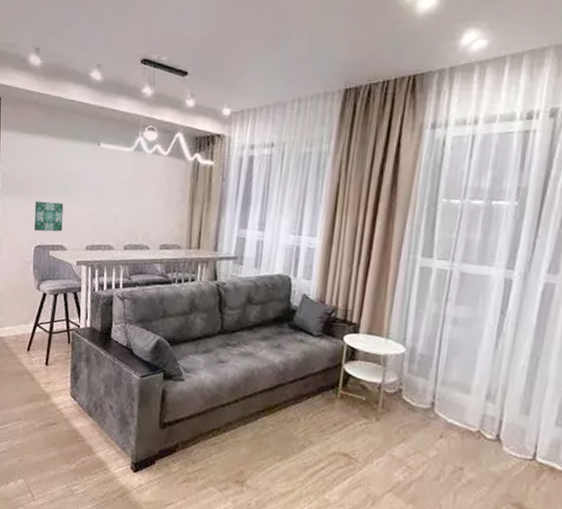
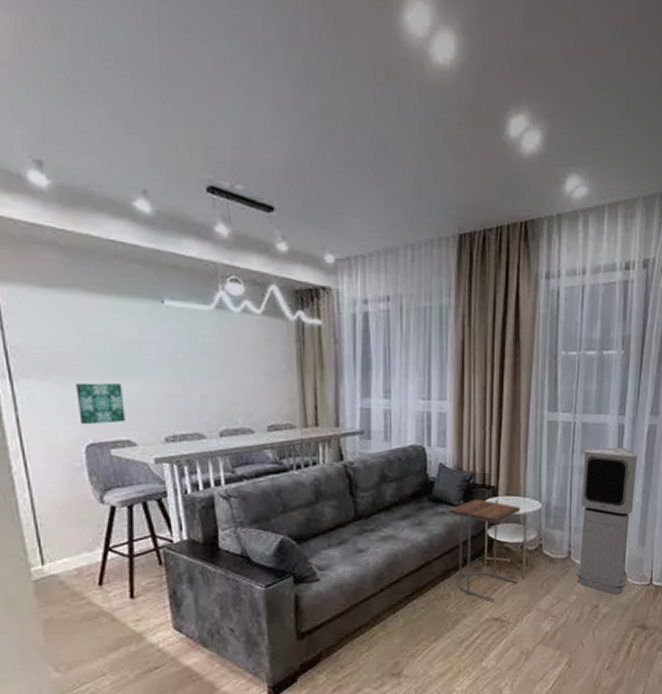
side table: none [306,331,382,436] -> present [448,498,521,601]
air purifier: none [439,299,527,462] -> present [576,447,637,595]

